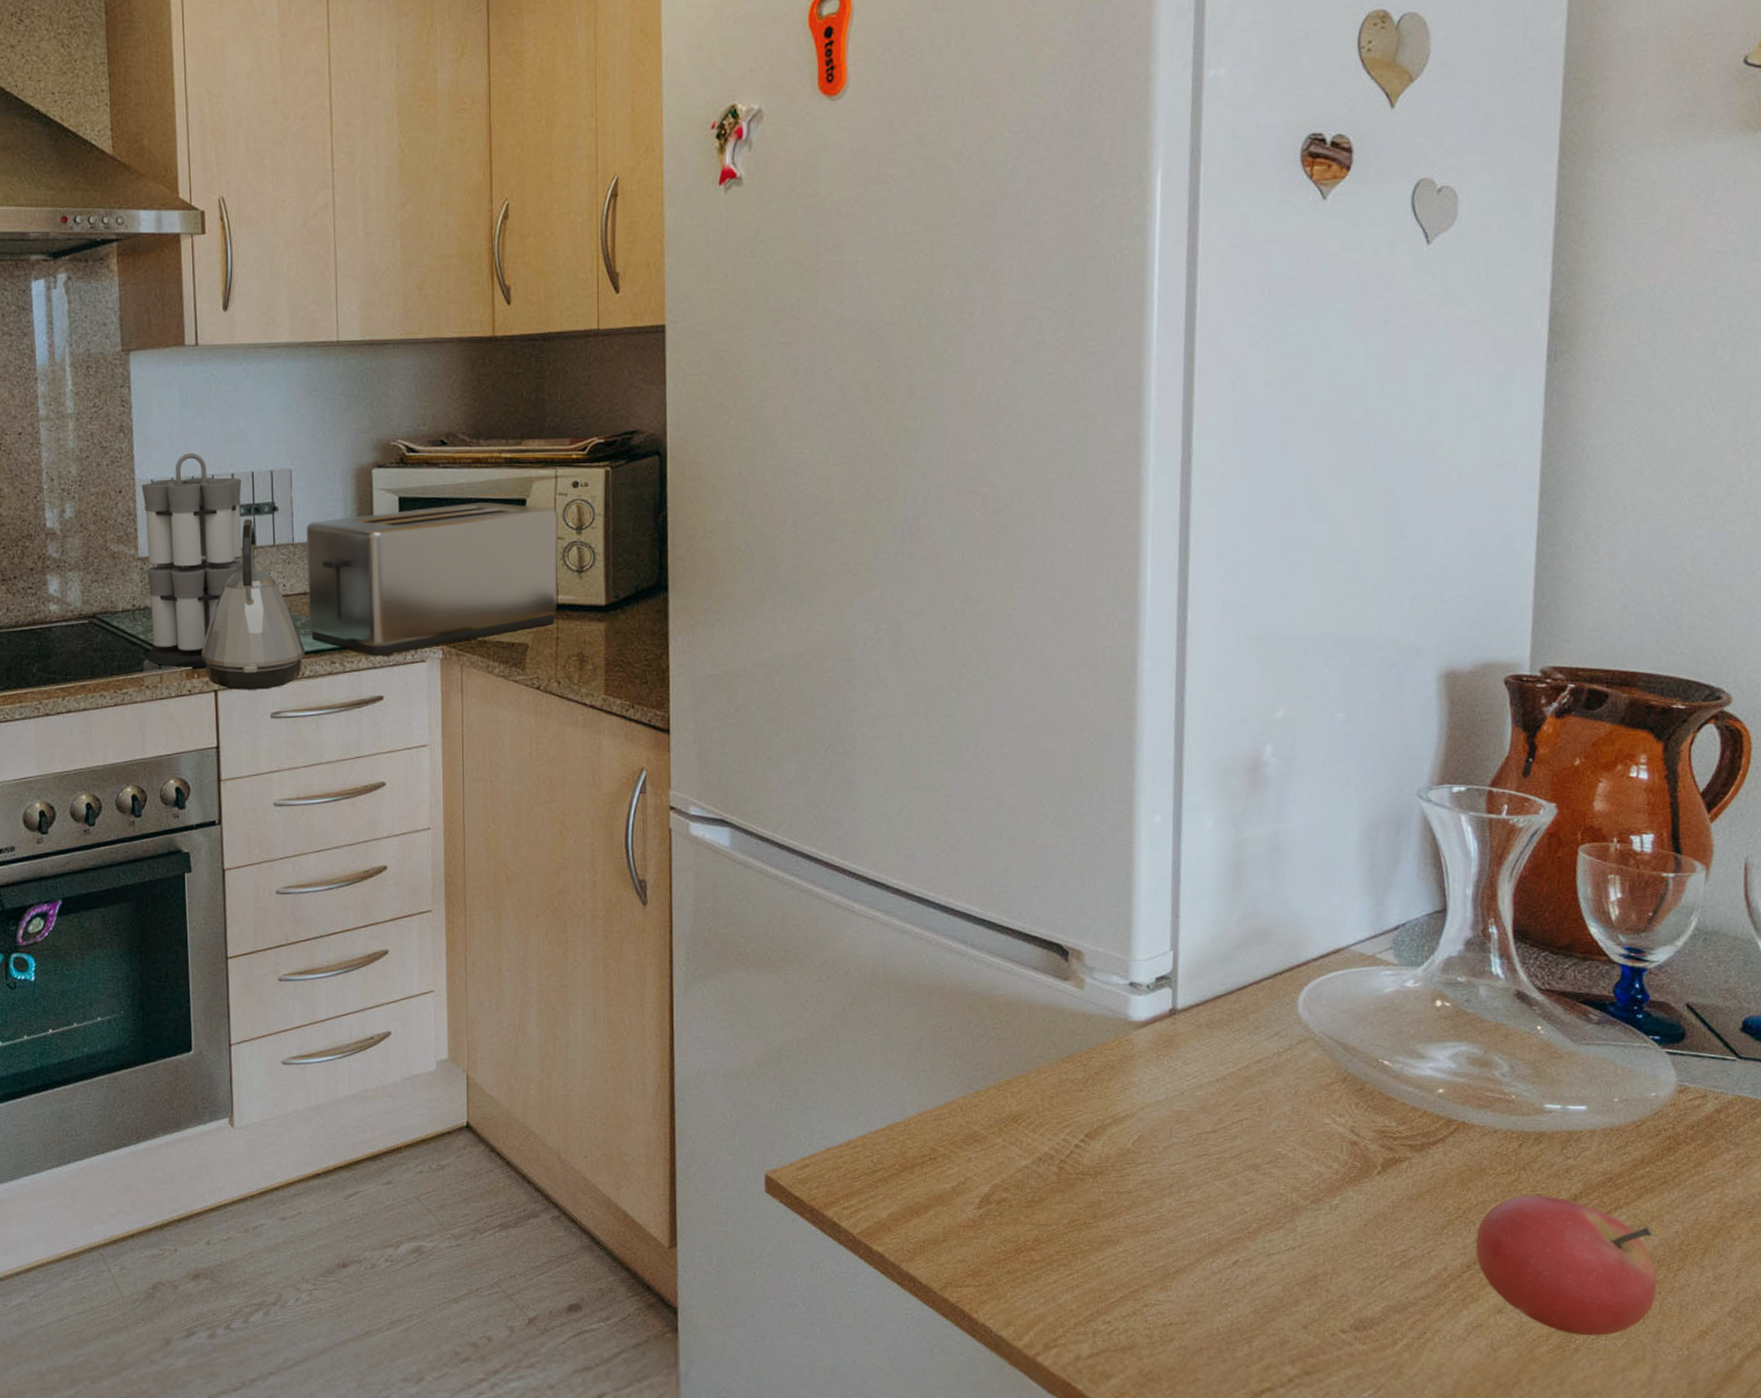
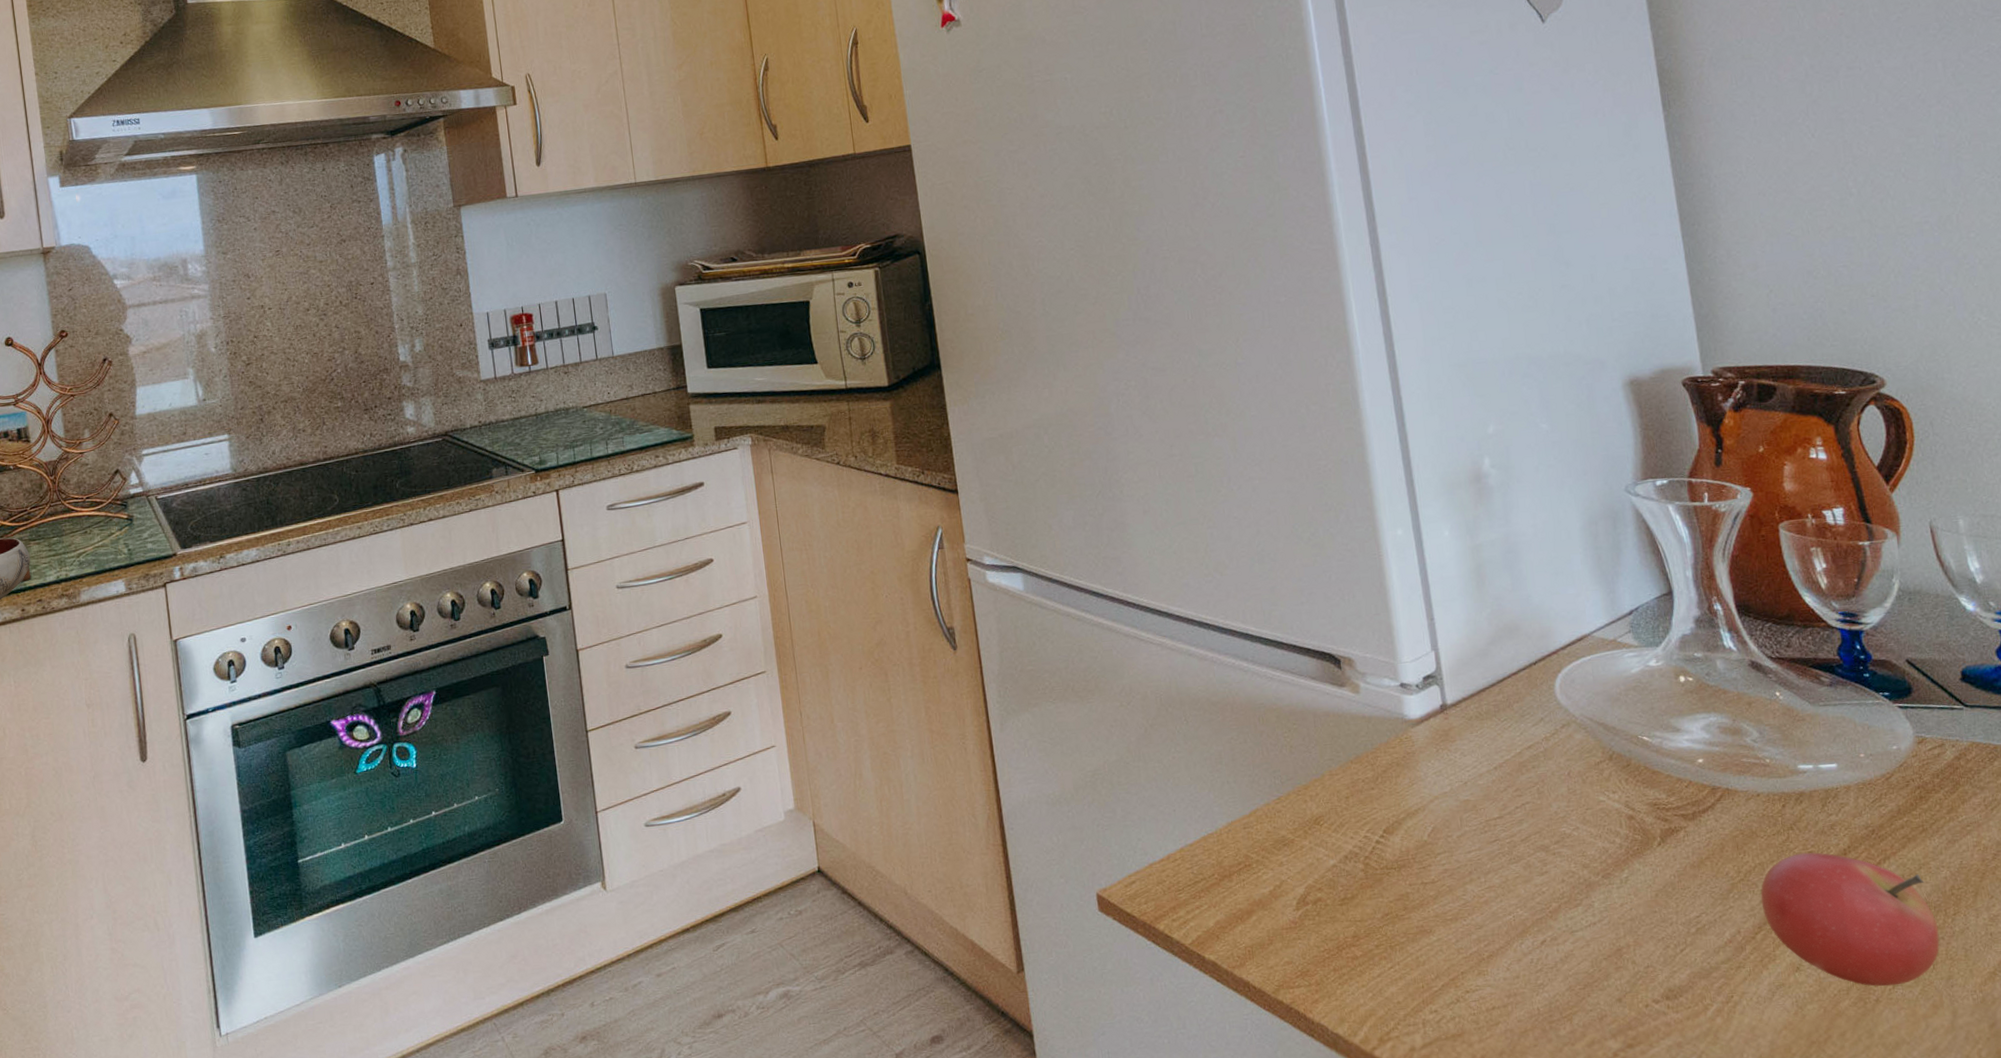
spice rack: present [141,452,244,668] -> none [479,286,573,473]
kettle: present [201,519,305,690] -> none [541,339,632,488]
toaster: present [306,502,559,657] -> none [623,306,847,448]

